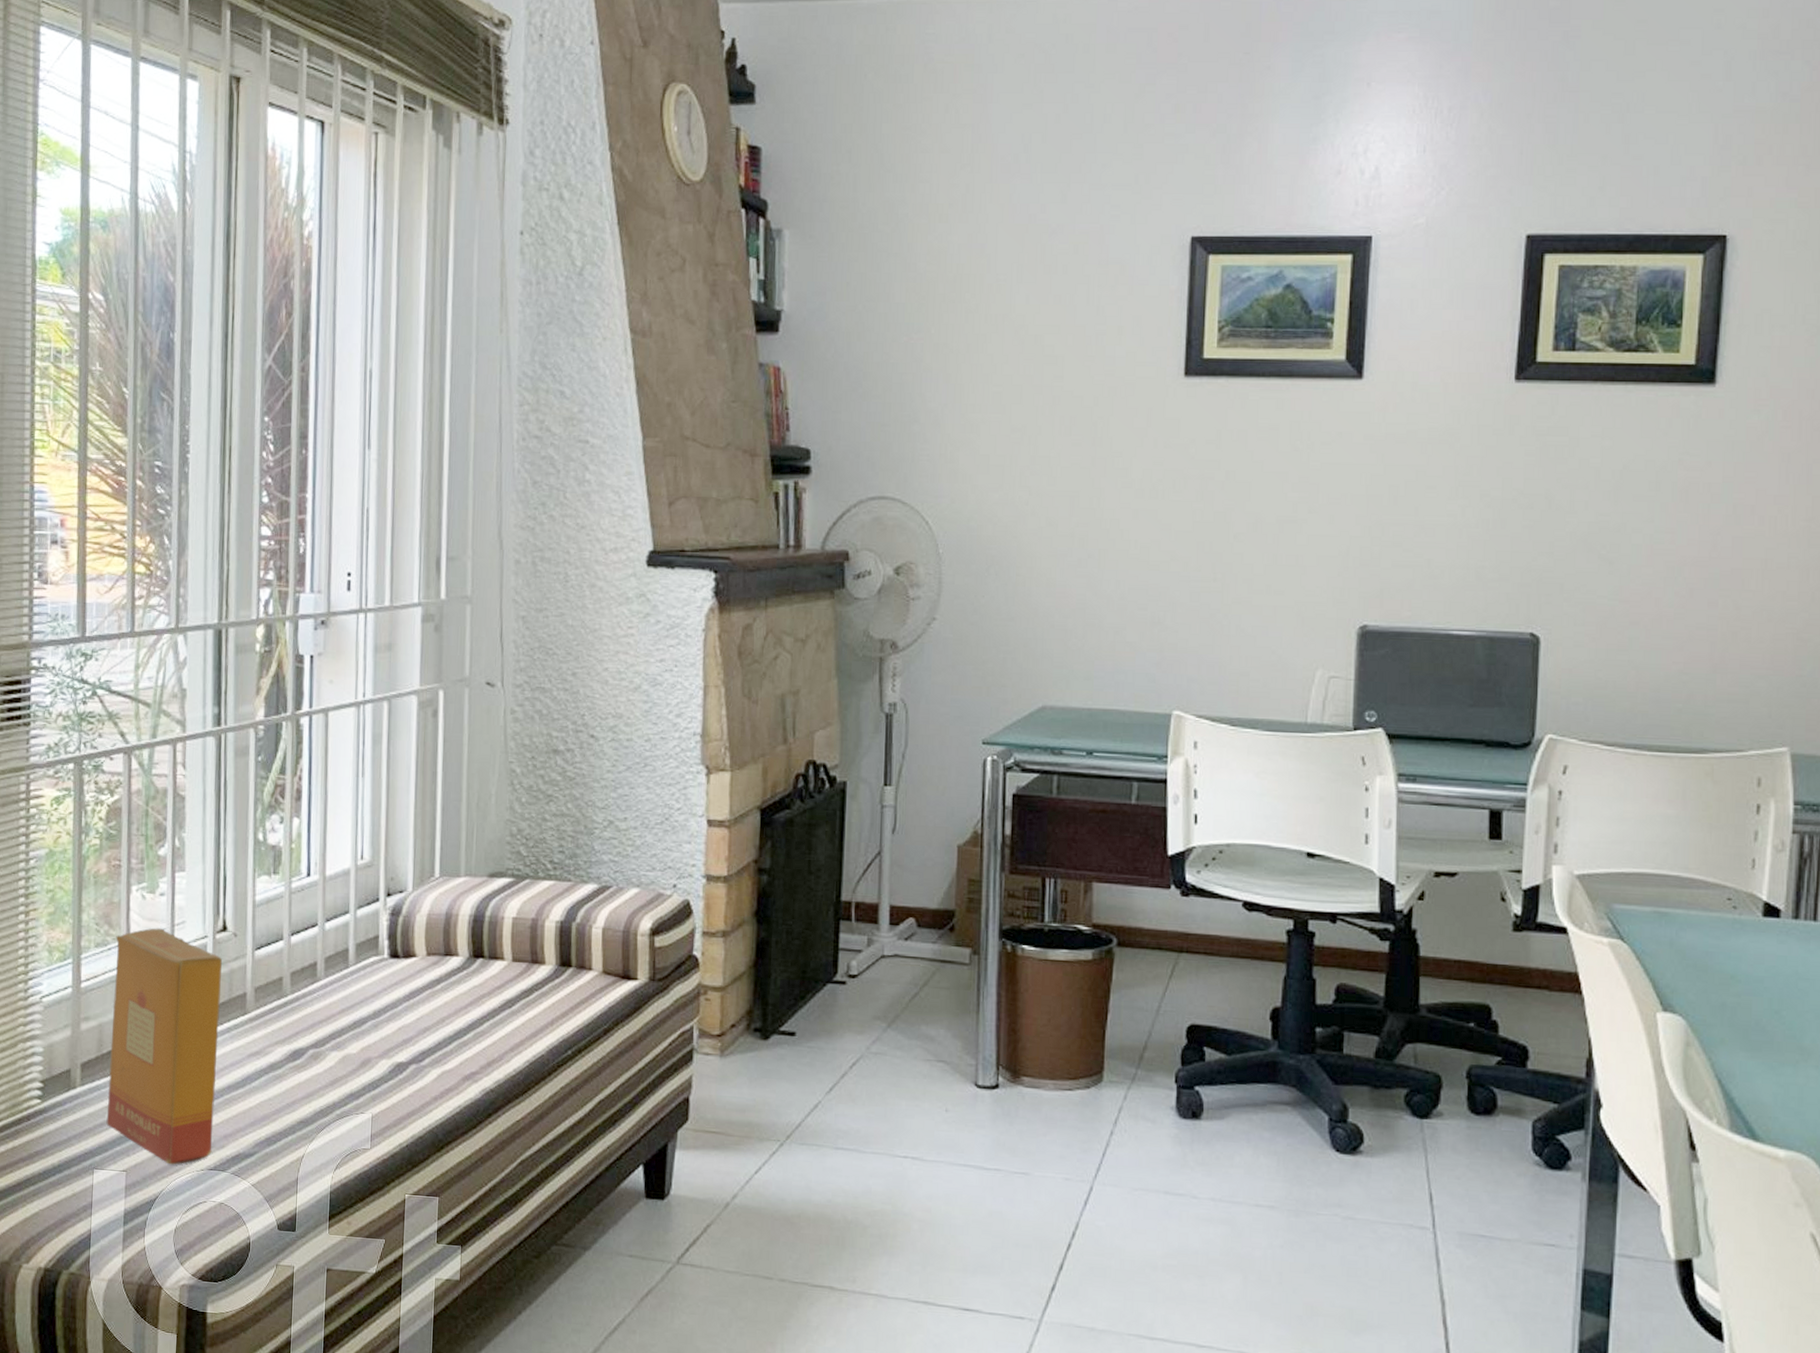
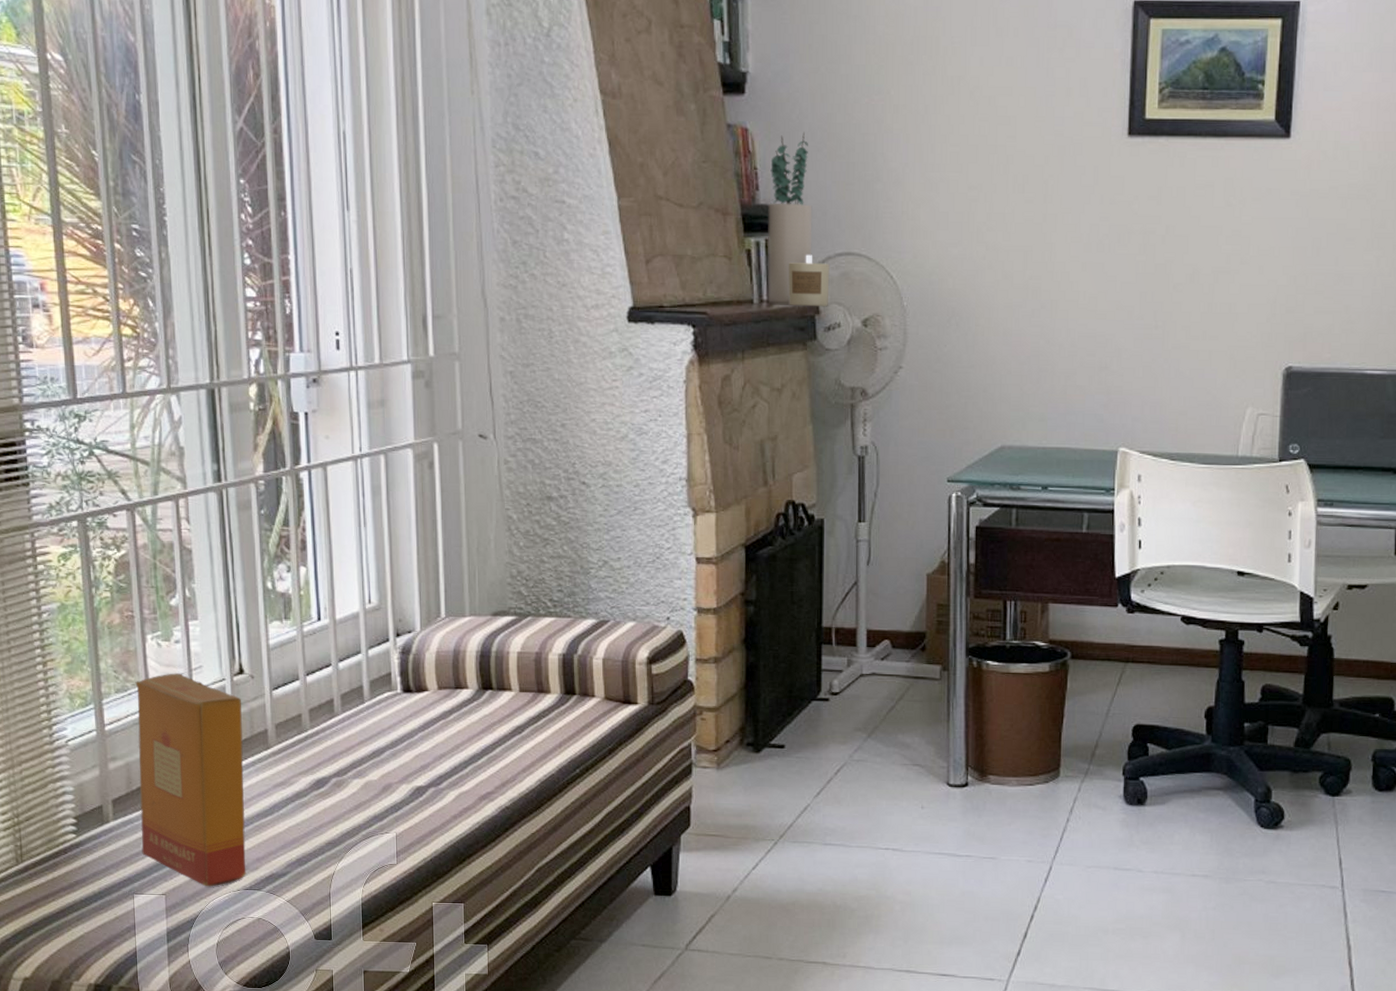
vase: none [795,371,845,551] -> present [768,132,812,305]
candle: none [816,498,861,554] -> present [788,255,830,307]

